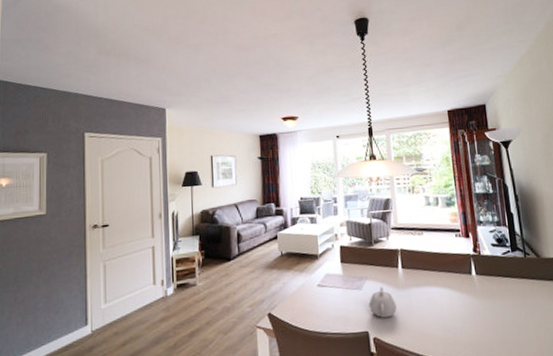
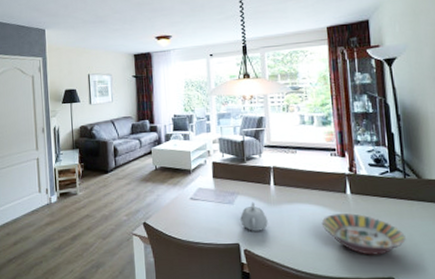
serving bowl: none [449,295,529,338] -> present [321,213,406,255]

